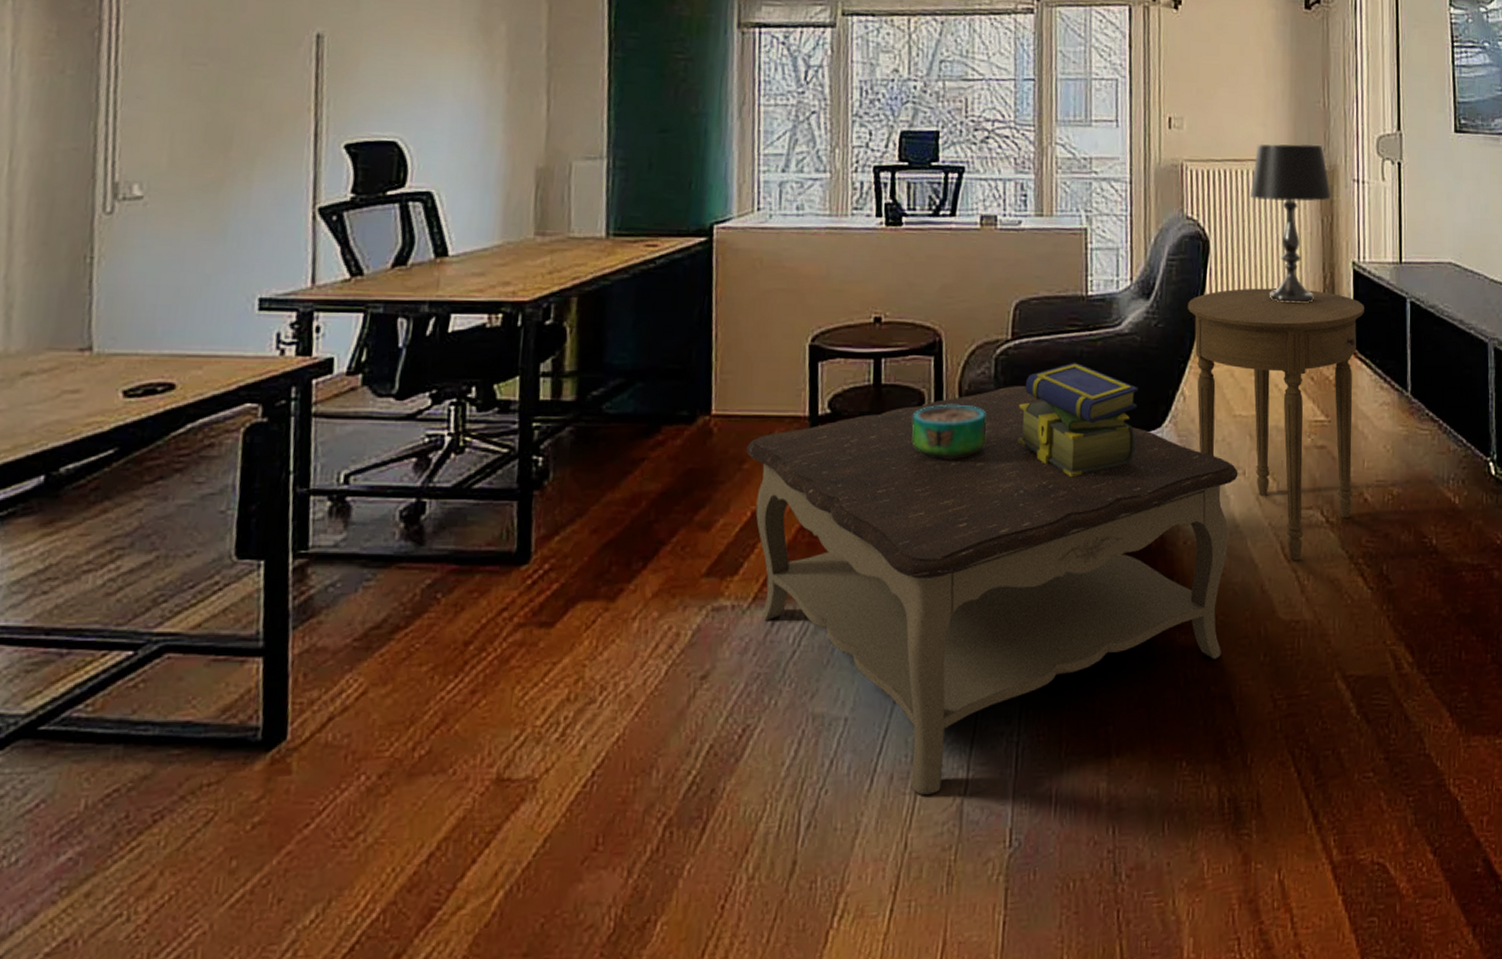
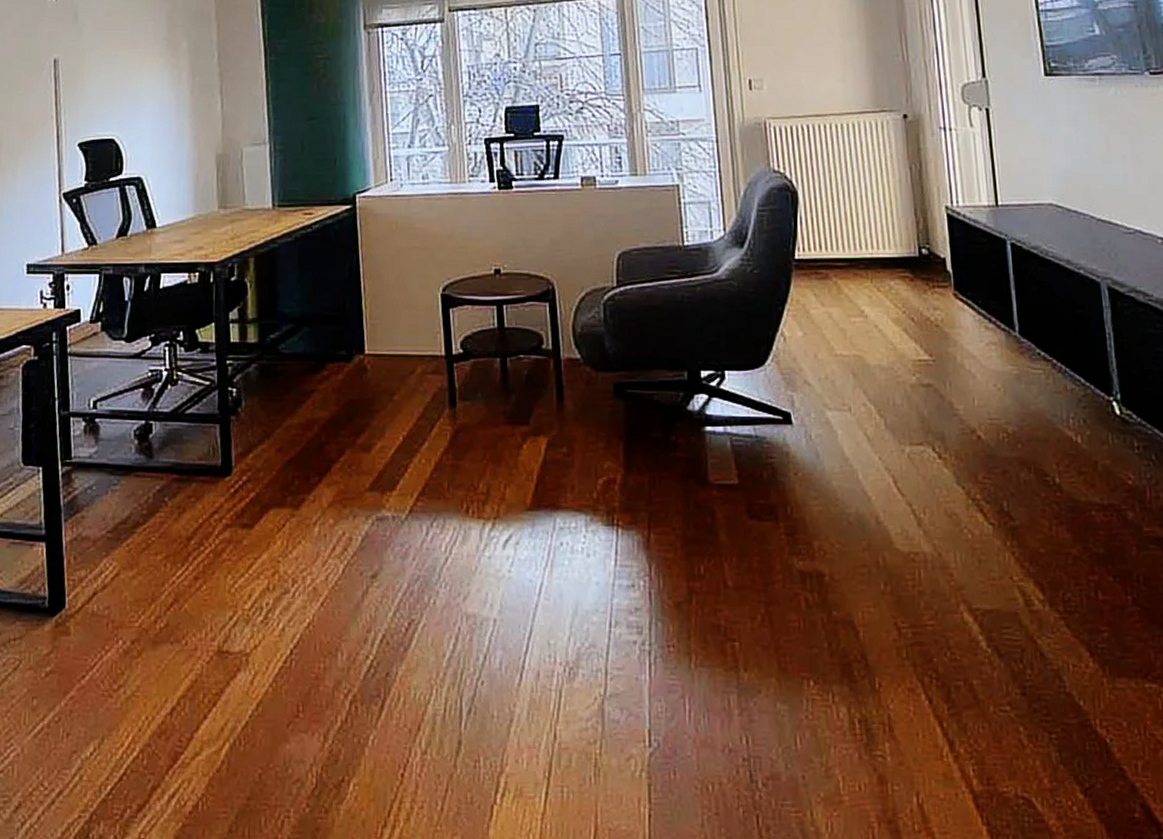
coffee table: present [747,386,1238,795] -> none [396,328,844,692]
decorative bowl: present [912,405,987,459] -> none [534,345,601,393]
stack of books: present [1018,362,1138,478] -> none [628,306,740,412]
side table: present [1188,288,1364,561] -> none [781,234,965,495]
table lamp: present [1249,143,1332,304] -> none [834,96,919,248]

